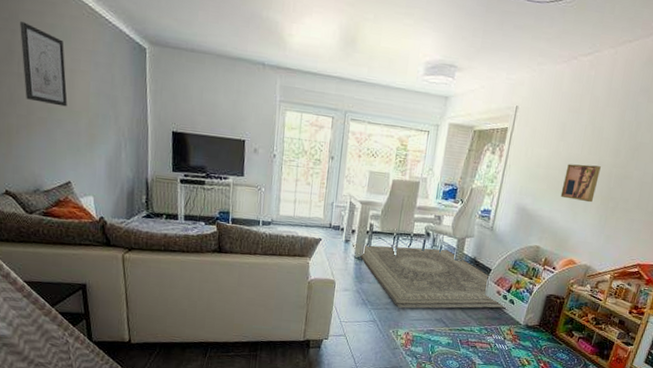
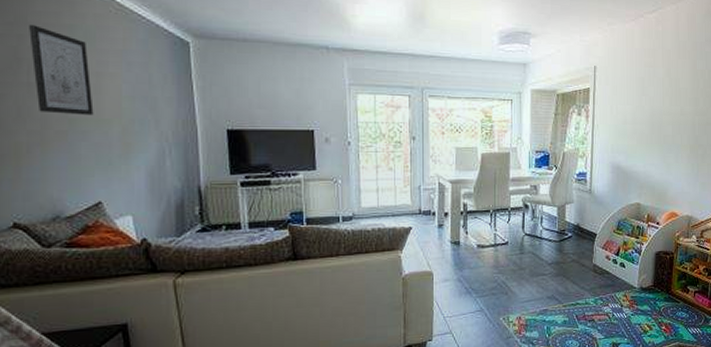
rug: present [352,244,506,309] -> none [447,219,617,291]
wall art: present [560,163,601,203] -> none [651,116,684,153]

